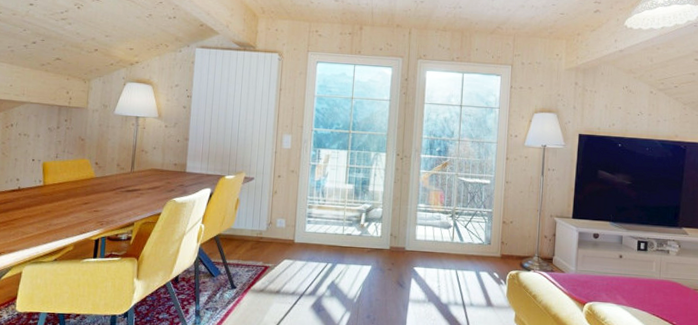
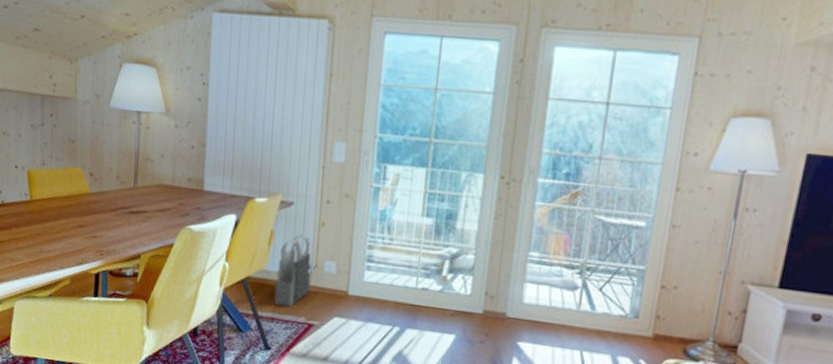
body armor vest: none [239,200,268,255] -> present [274,233,312,308]

